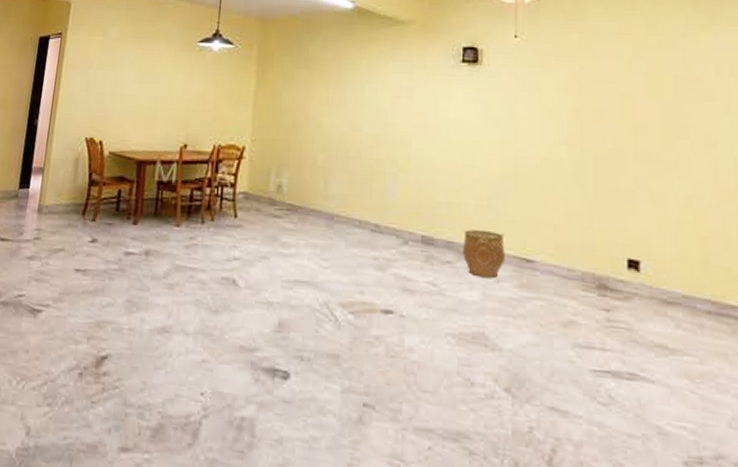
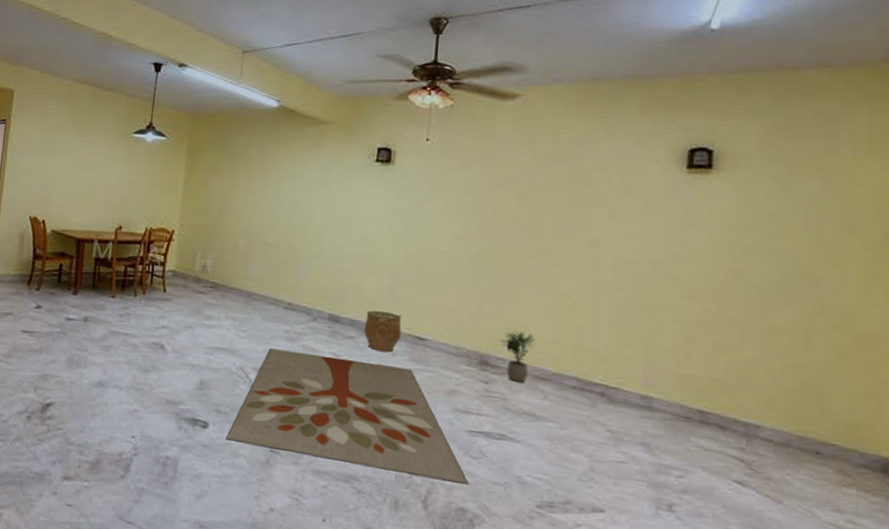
area rug: none [310,279,599,439] -> present [225,348,469,485]
potted plant: none [618,246,657,310] -> present [500,330,534,384]

